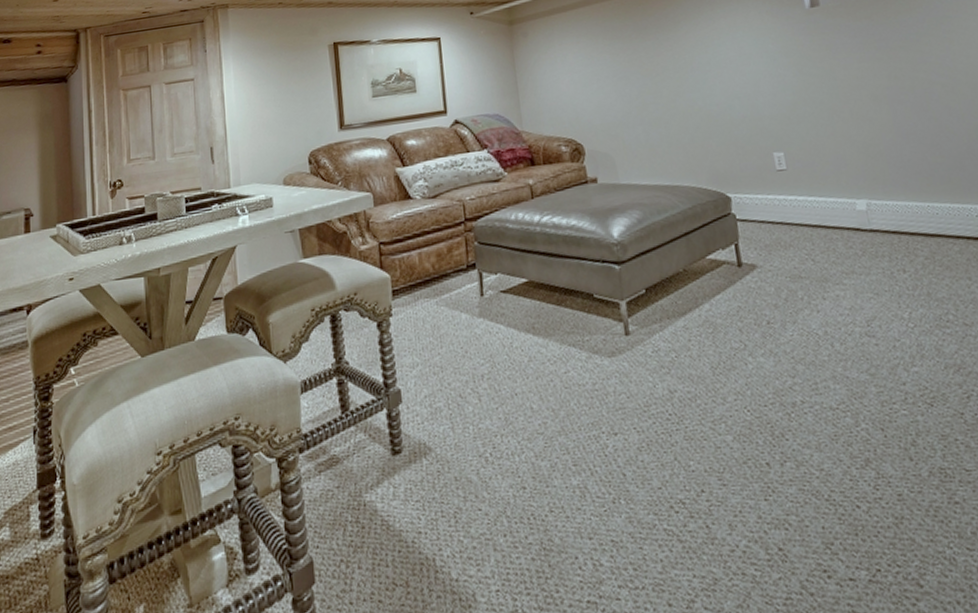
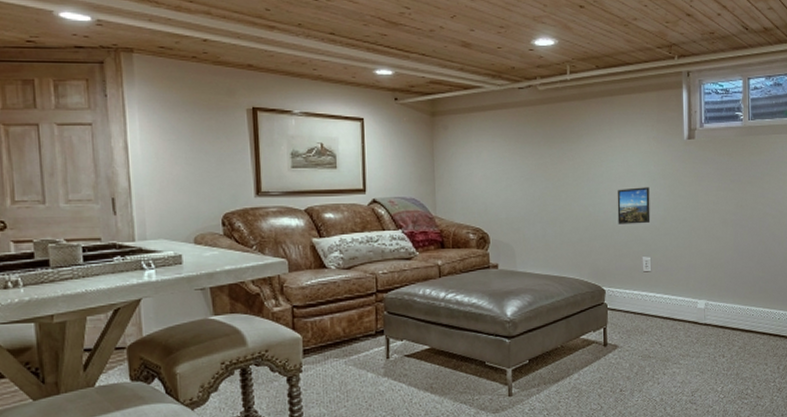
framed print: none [730,69,777,117] -> present [617,187,651,225]

